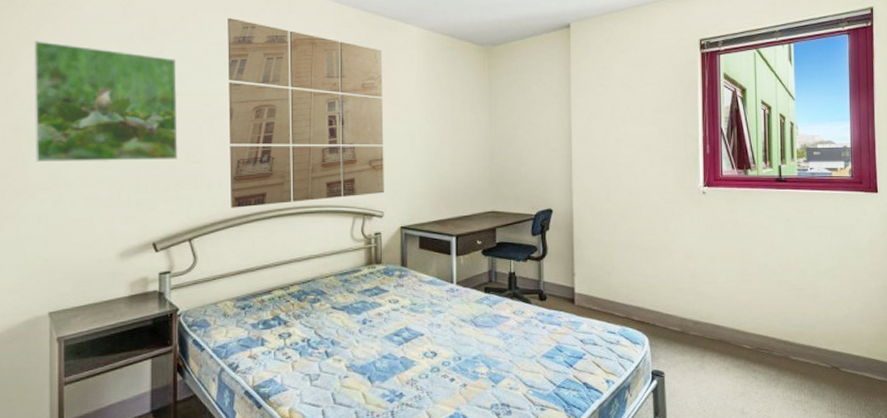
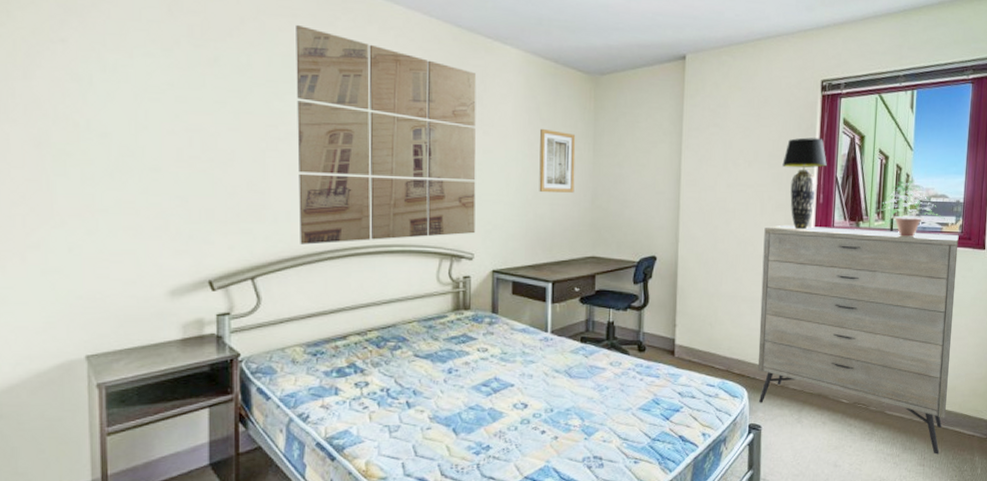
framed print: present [33,41,178,163] -> none [55,38,237,188]
wall art: none [441,95,473,153] -> present [539,128,576,193]
dresser: none [654,175,853,401] -> present [758,224,959,455]
table lamp: none [668,93,711,180] -> present [782,137,827,230]
potted plant: none [761,129,833,182] -> present [874,181,945,237]

